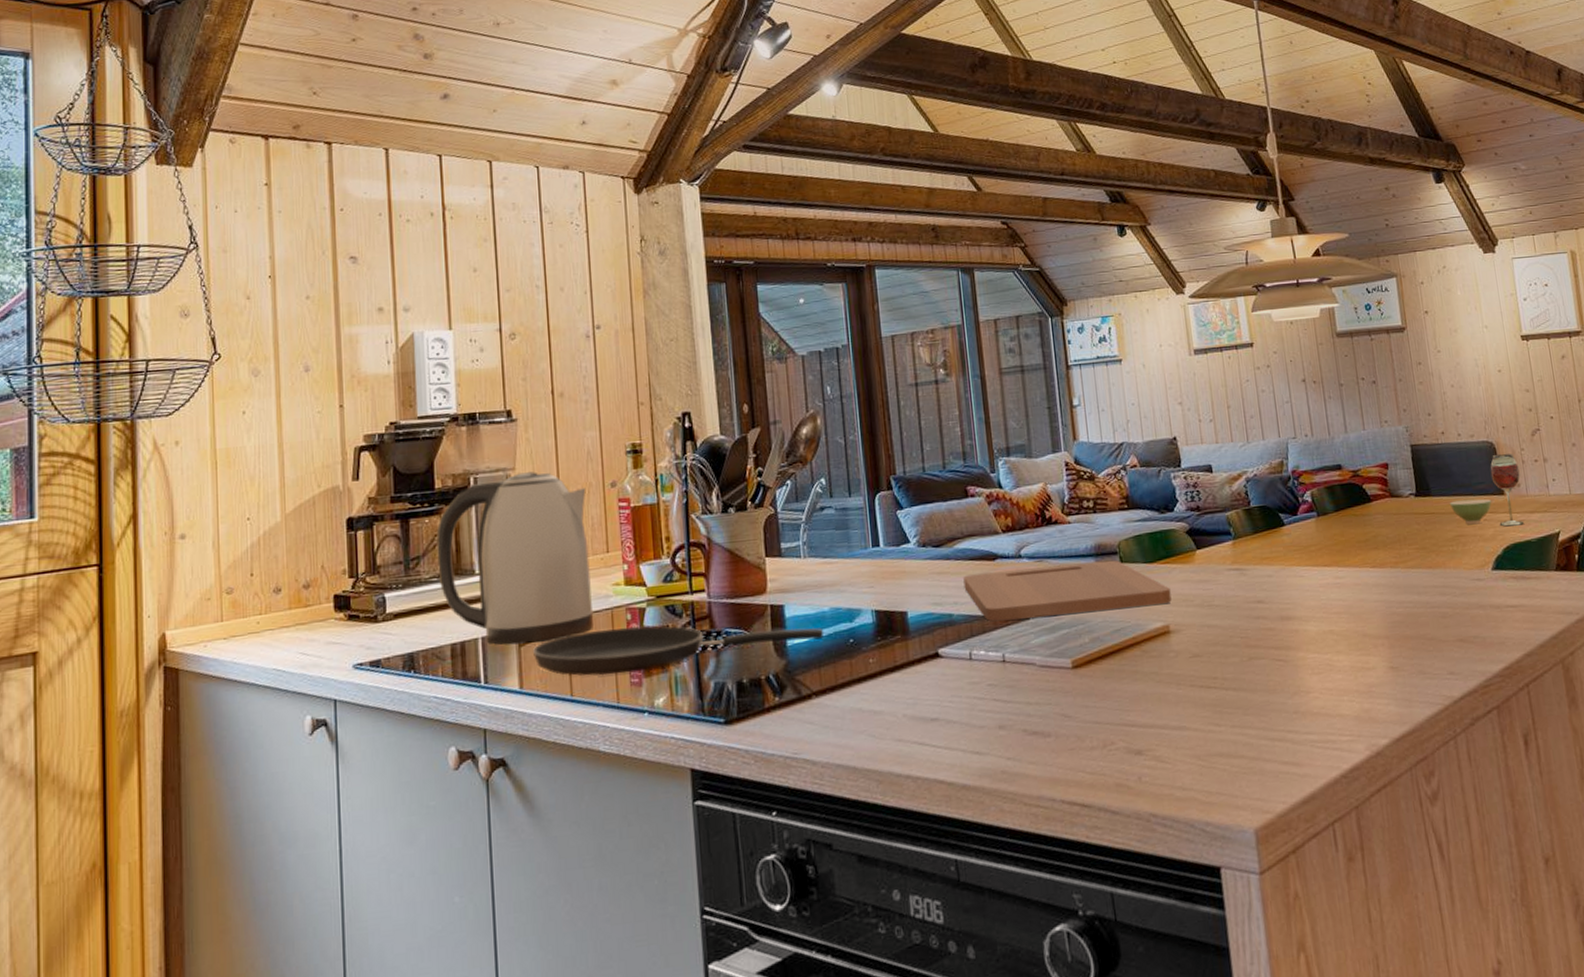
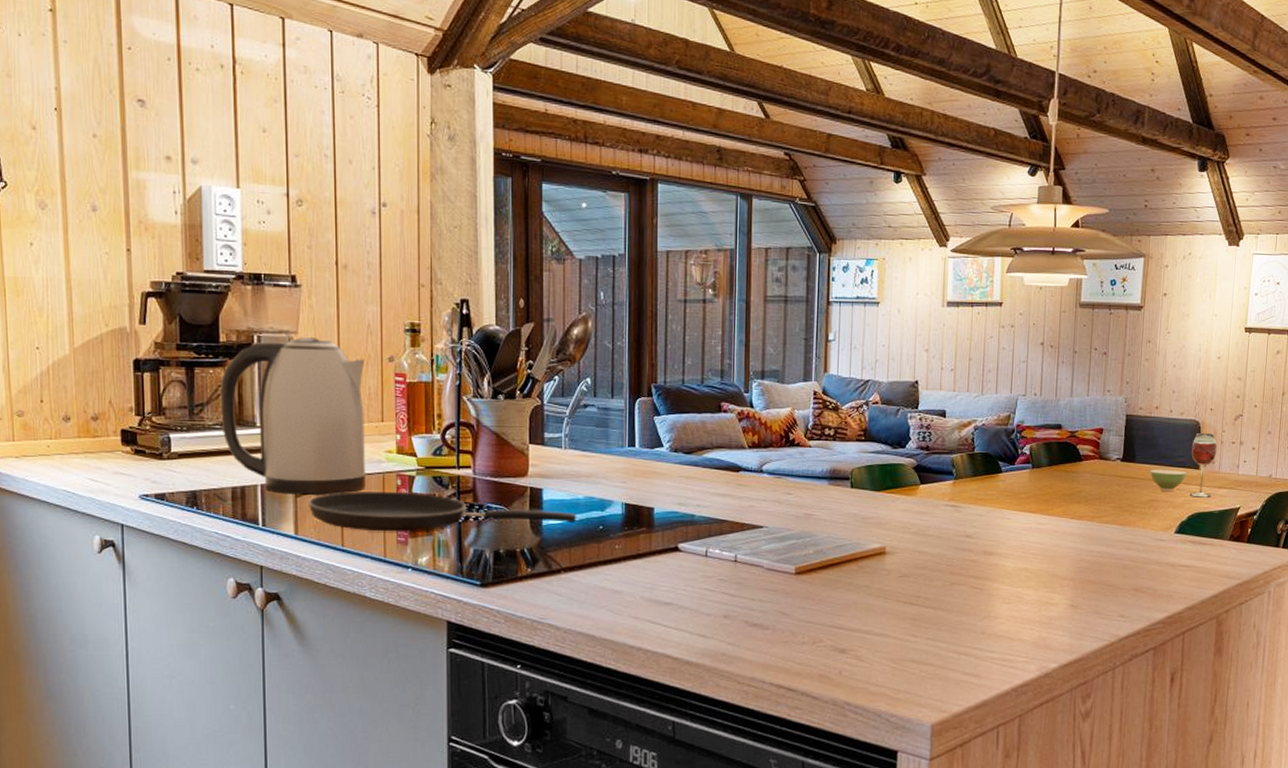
cutting board: present [963,560,1172,622] -> none [708,482,892,528]

